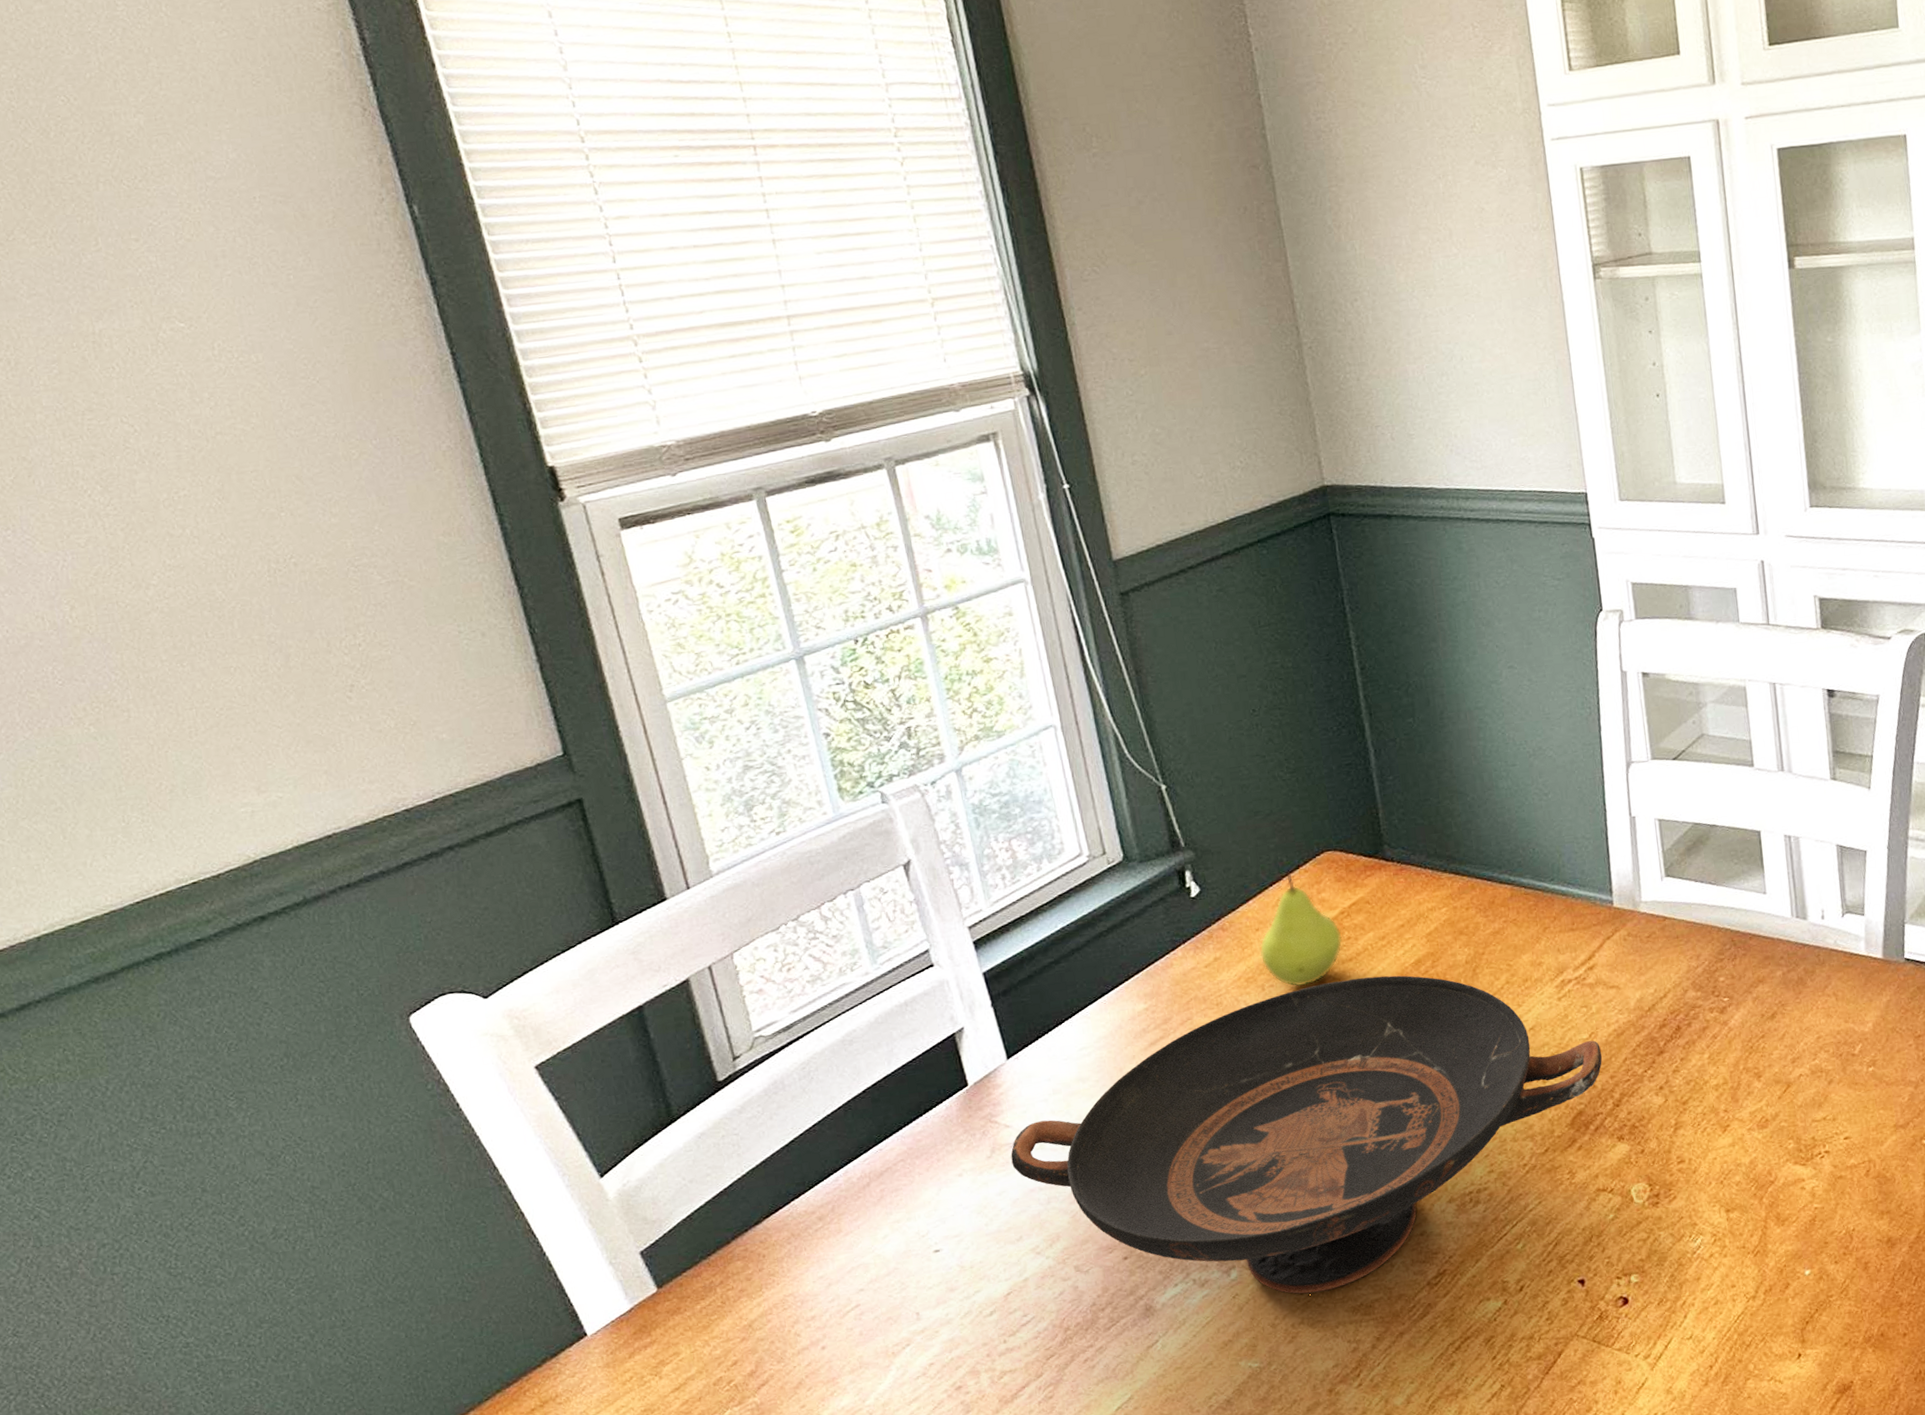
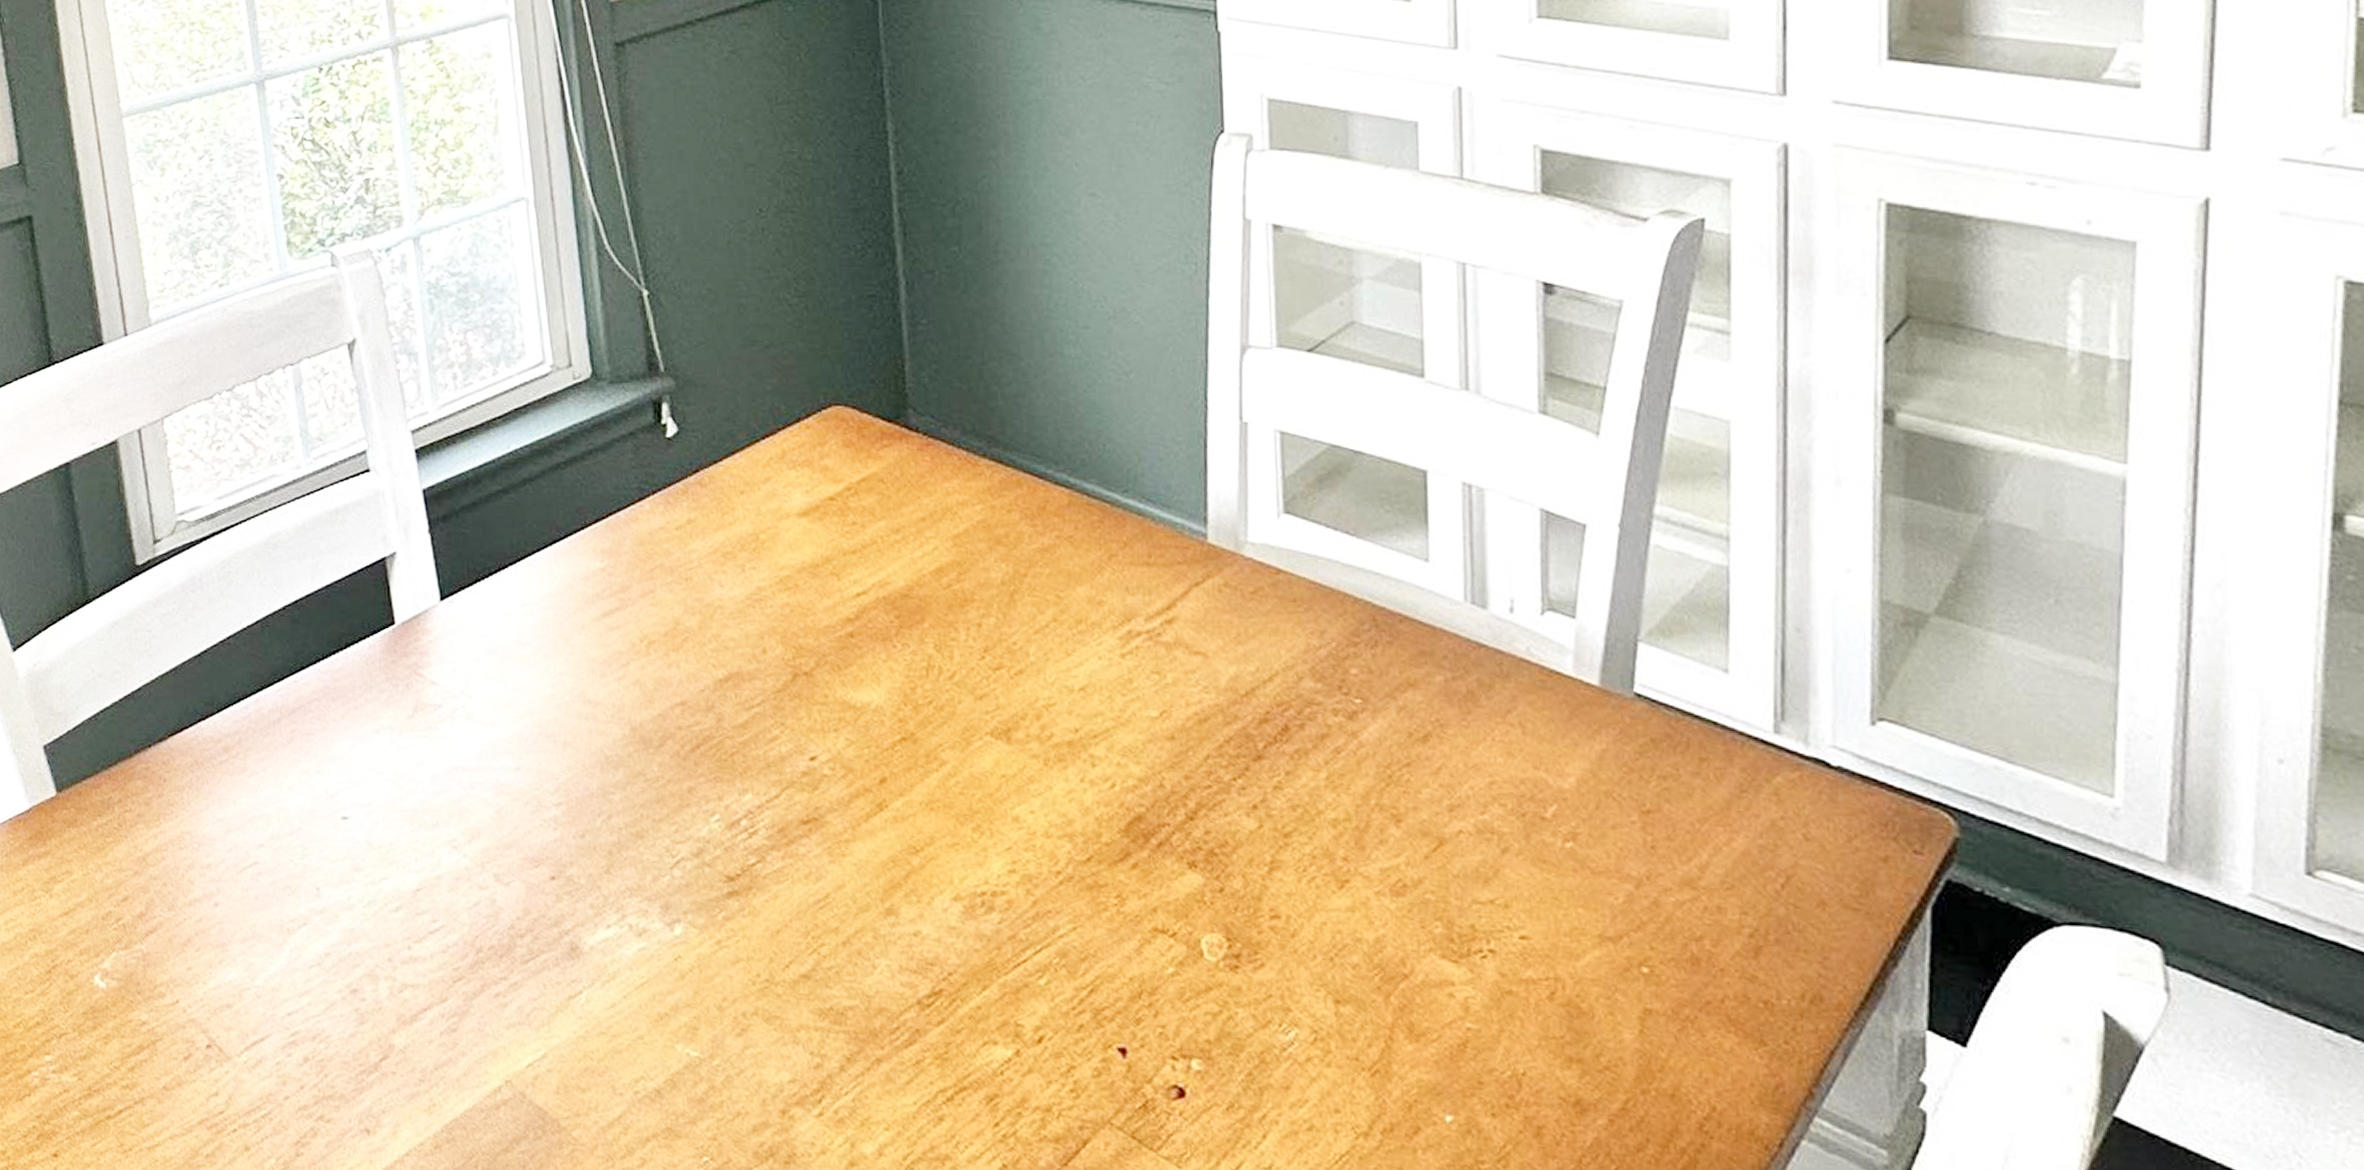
decorative bowl: present [1010,975,1603,1294] -> none [434,577,1176,981]
fruit: present [1259,872,1343,987] -> none [742,425,846,576]

